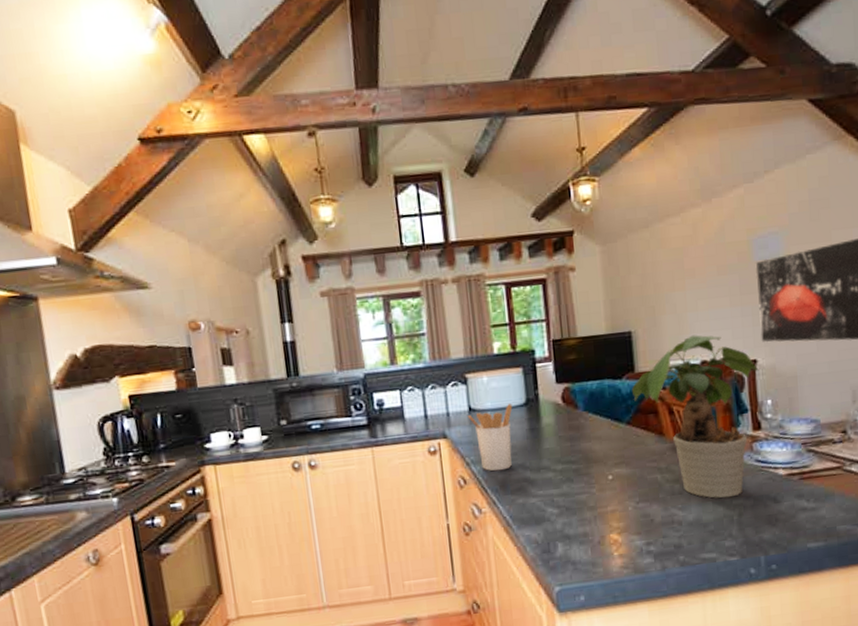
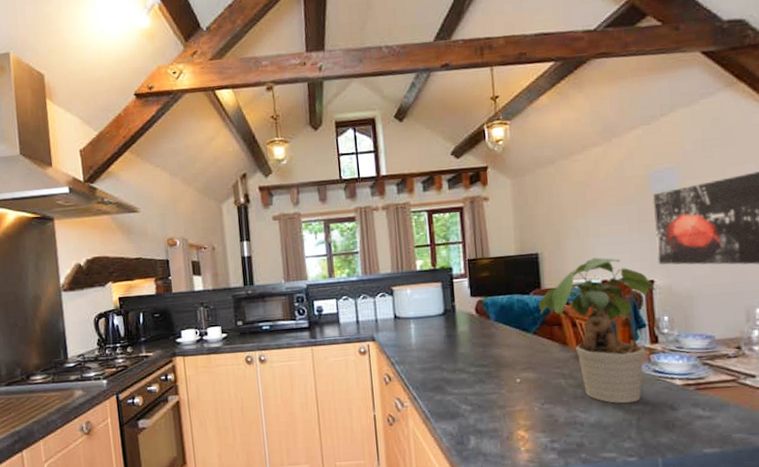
utensil holder: present [467,403,513,472] -> none [393,312,432,371]

